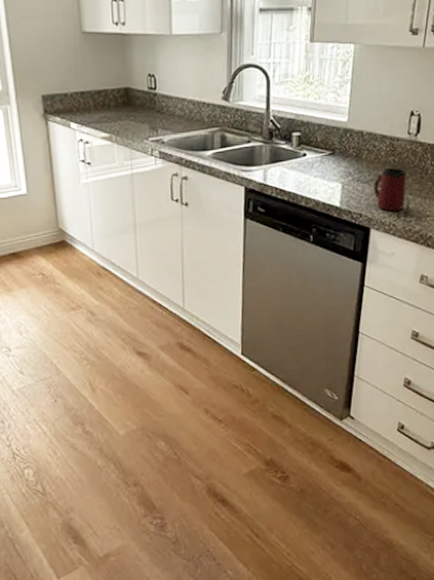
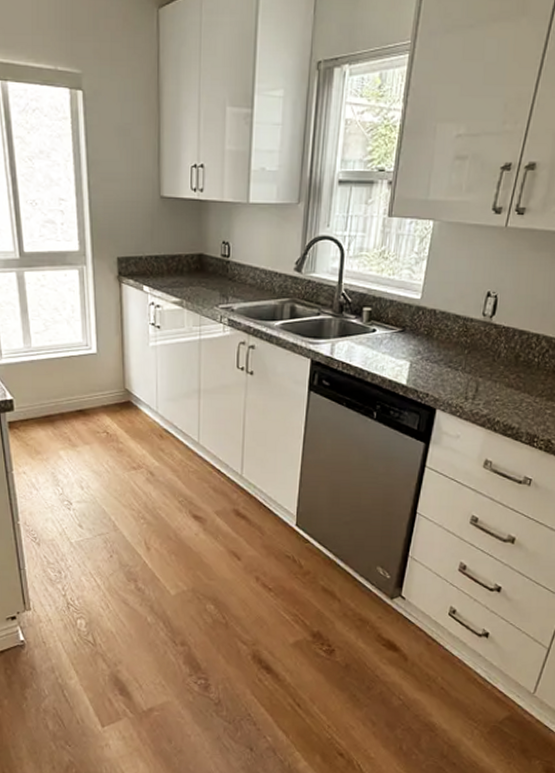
mug: present [373,168,407,211] -> none [442,349,479,393]

